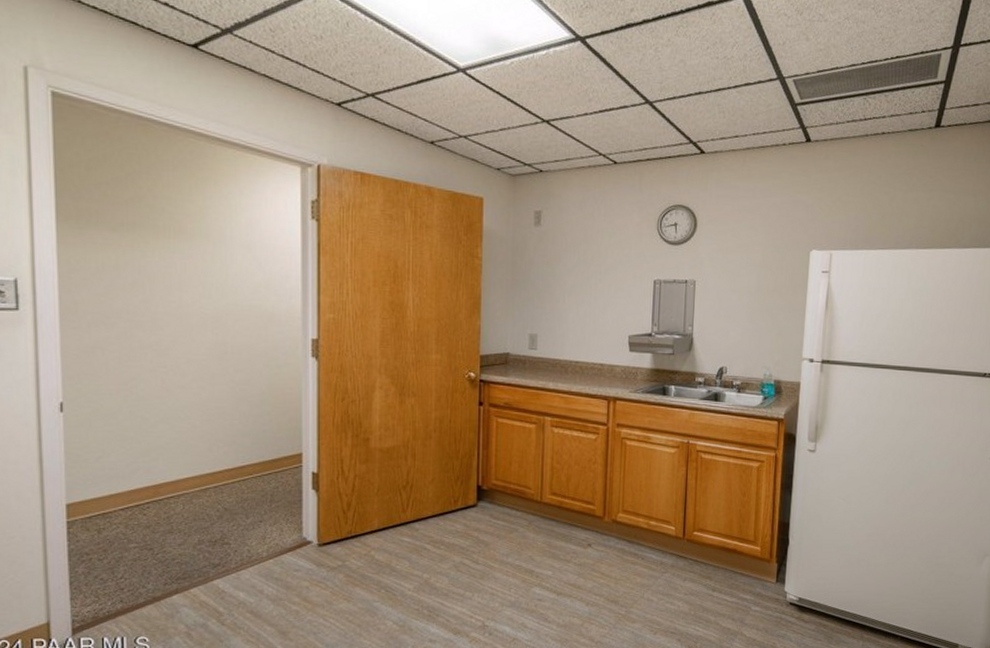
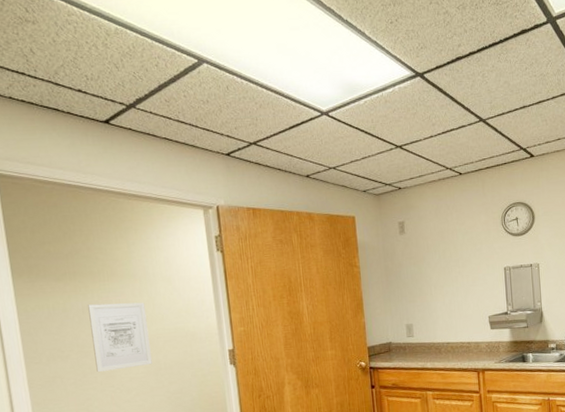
wall art: none [146,264,217,348] -> present [88,302,152,373]

